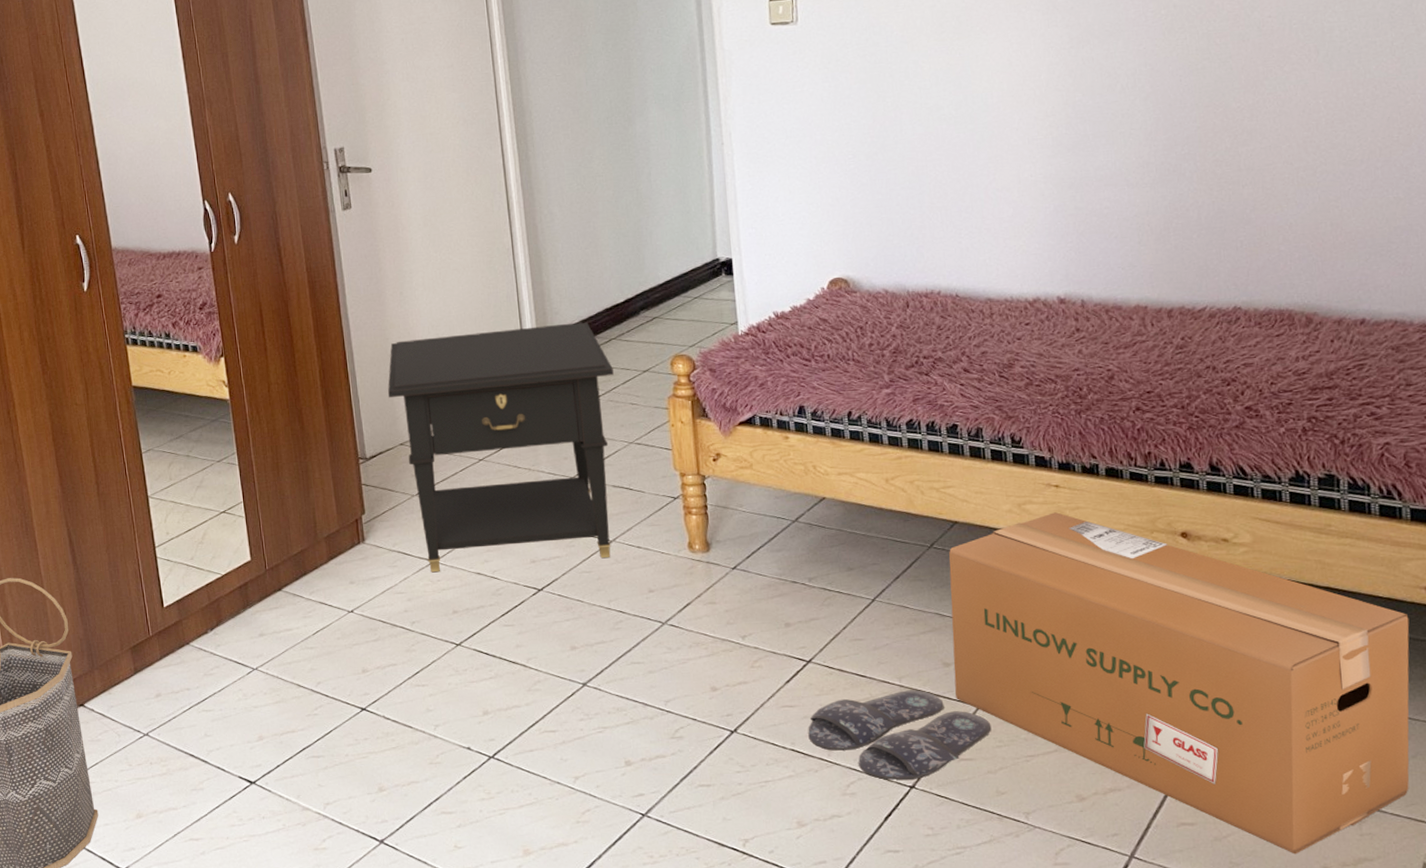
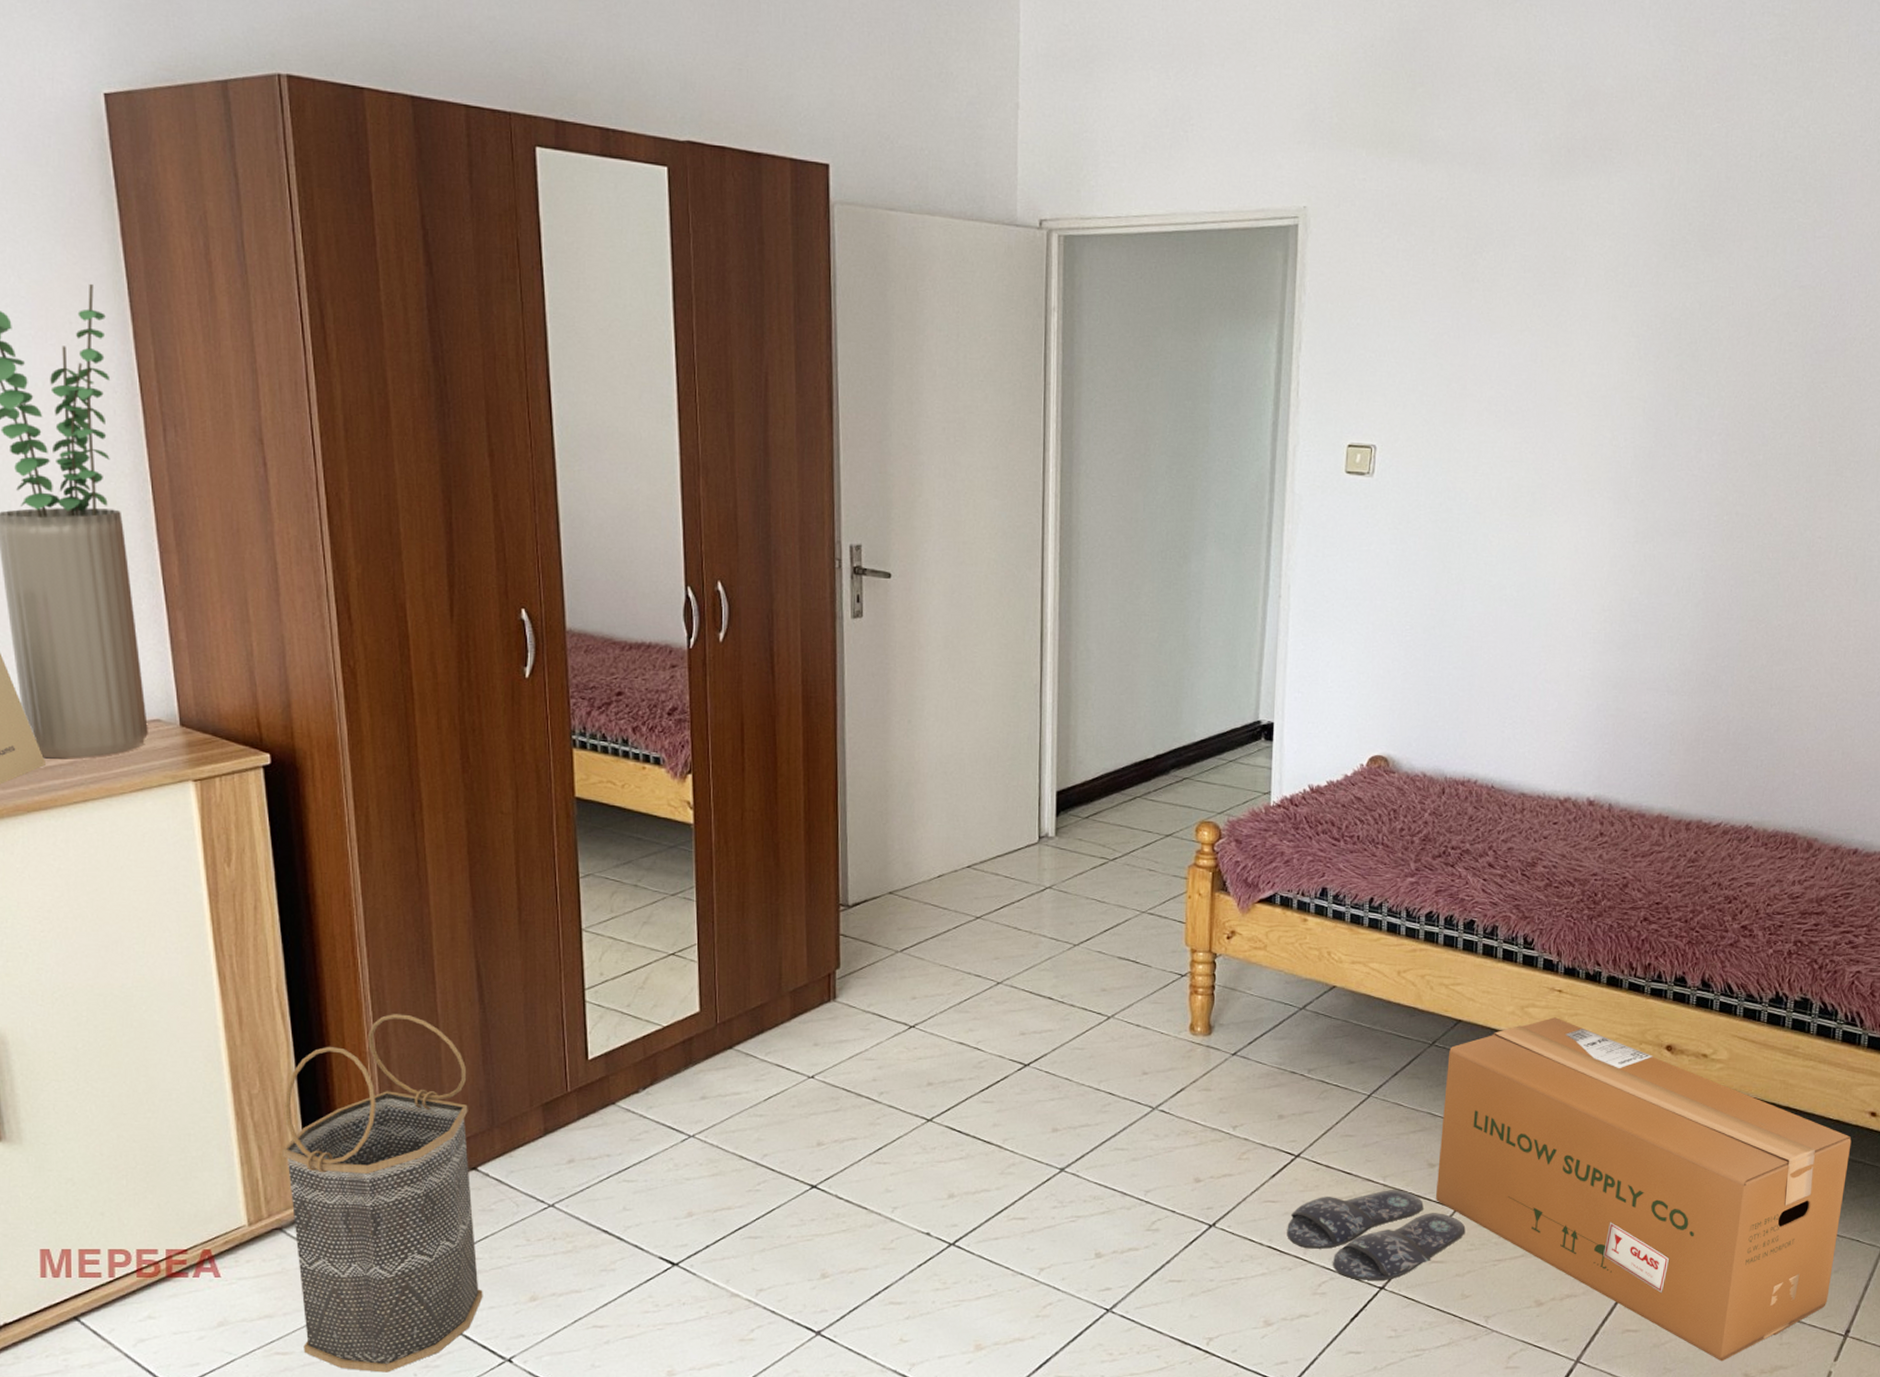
nightstand: present [387,322,614,573] -> none [881,774,1134,1039]

